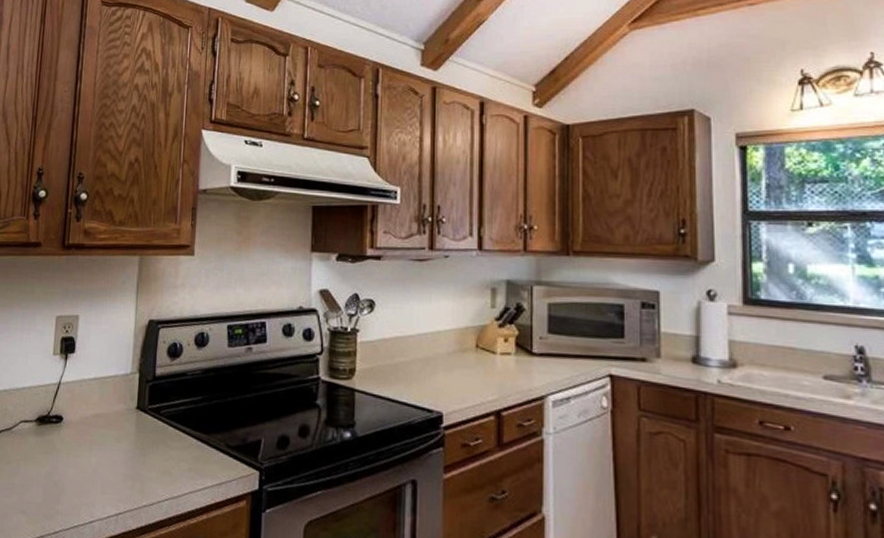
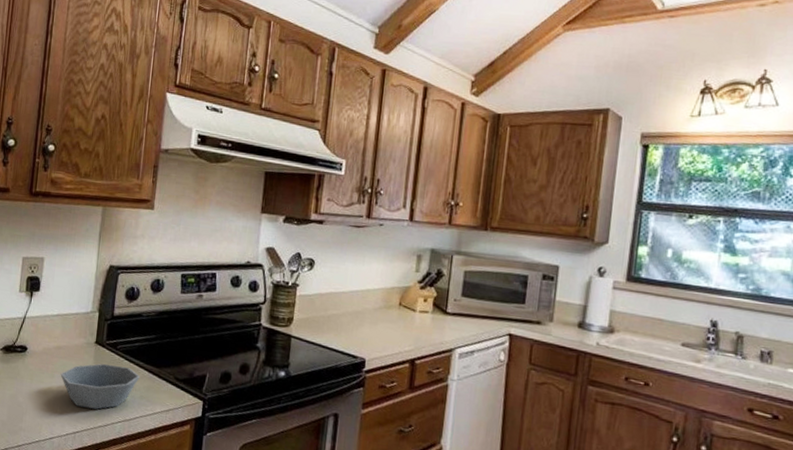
bowl: none [99,431,187,486] -> present [60,363,140,410]

